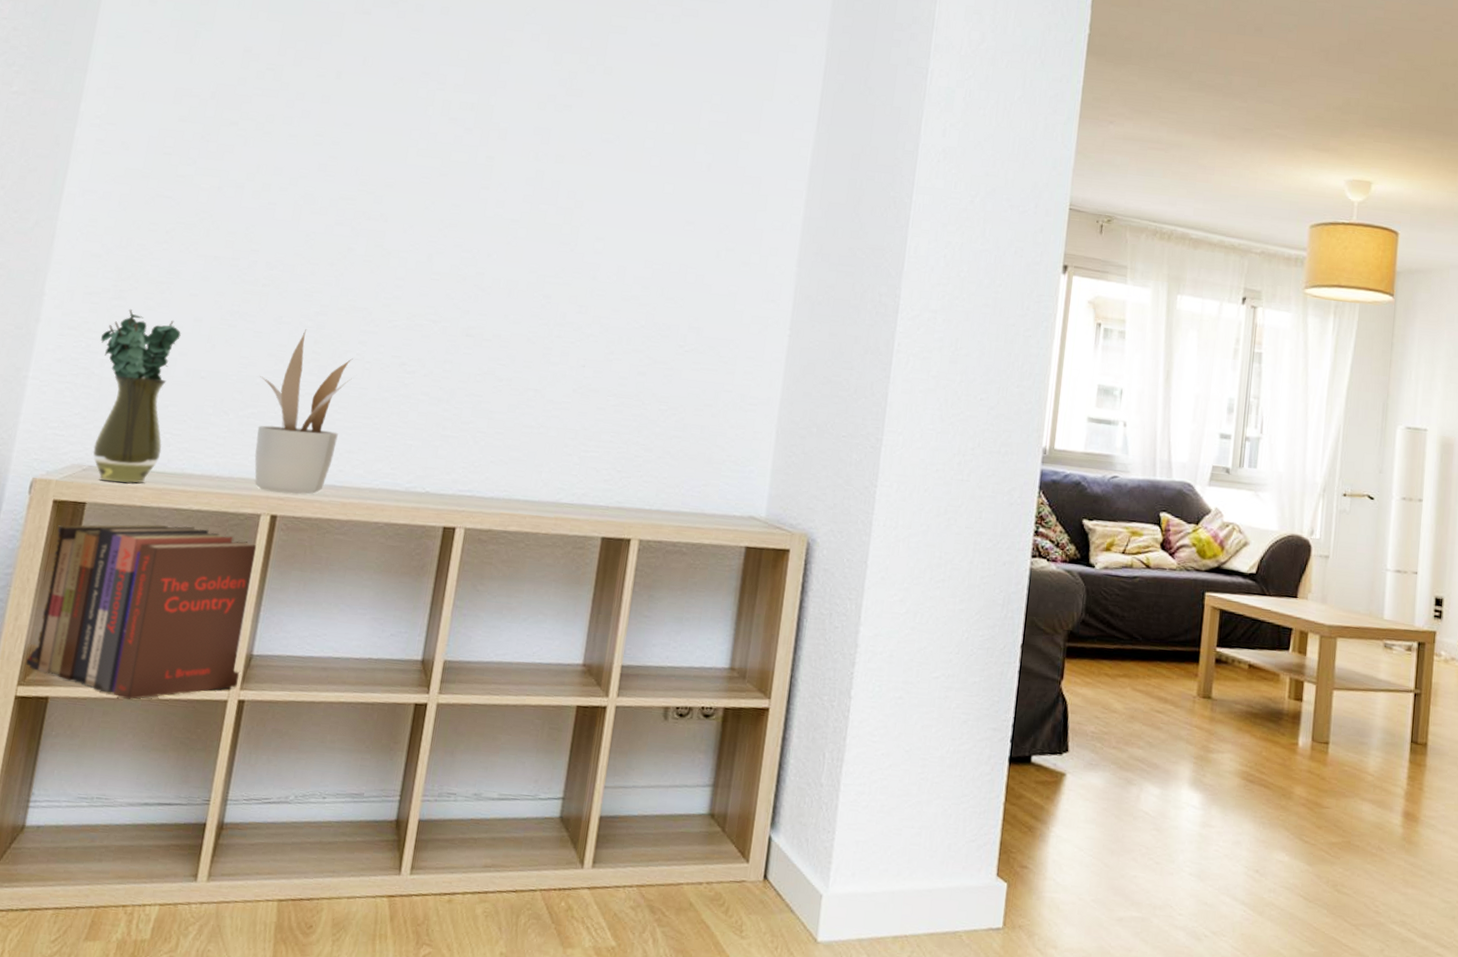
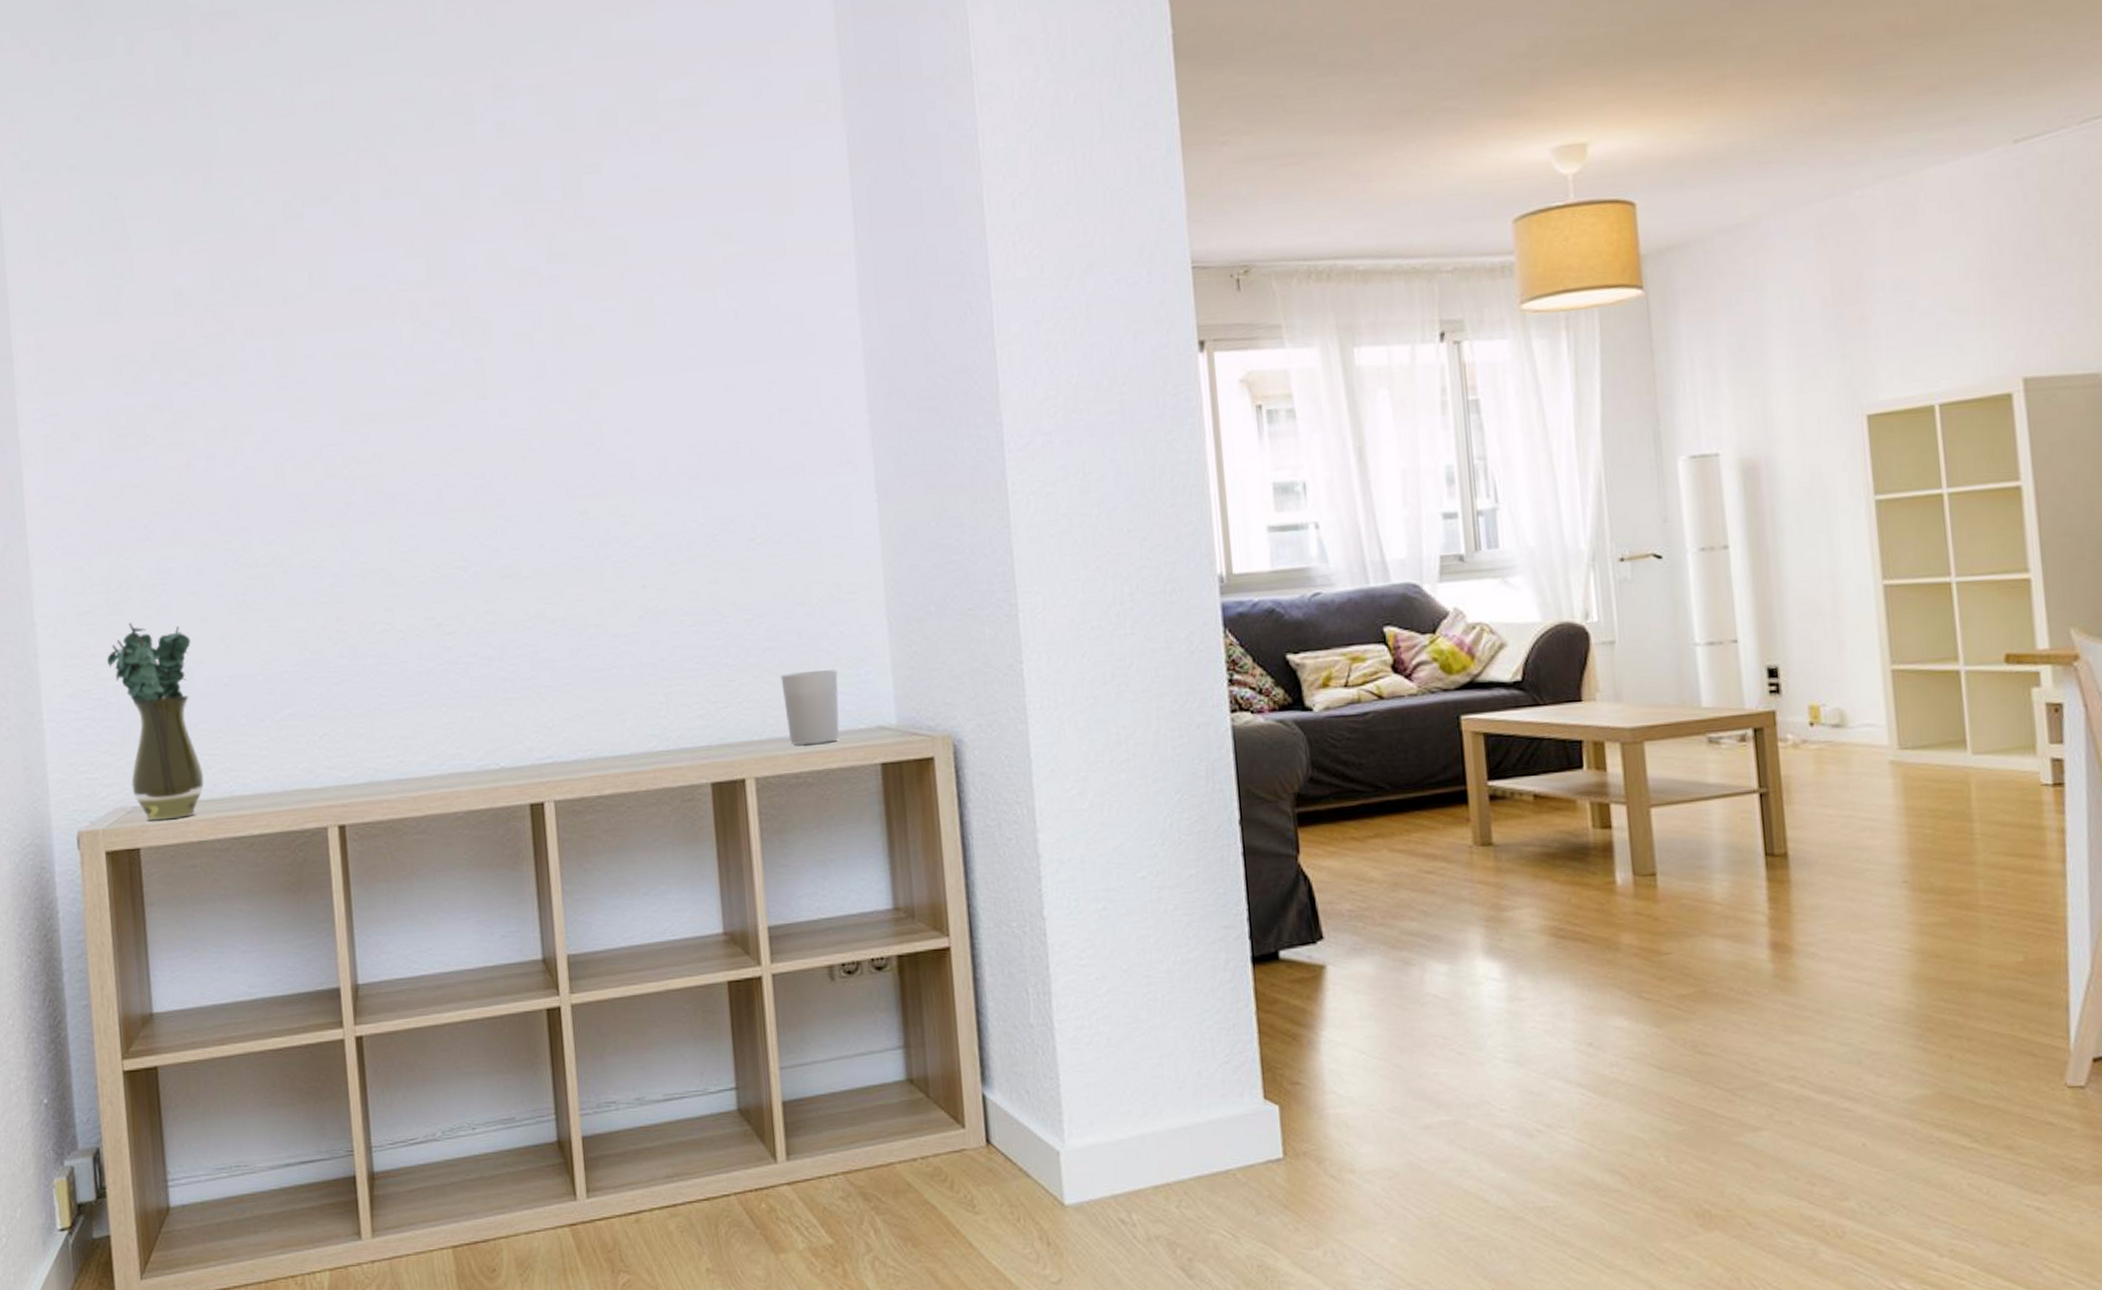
books: present [26,524,257,700] -> none [117,854,351,1056]
potted plant: present [254,329,353,495] -> none [287,606,390,800]
candle holder: none [675,459,727,522] -> present [781,670,839,745]

